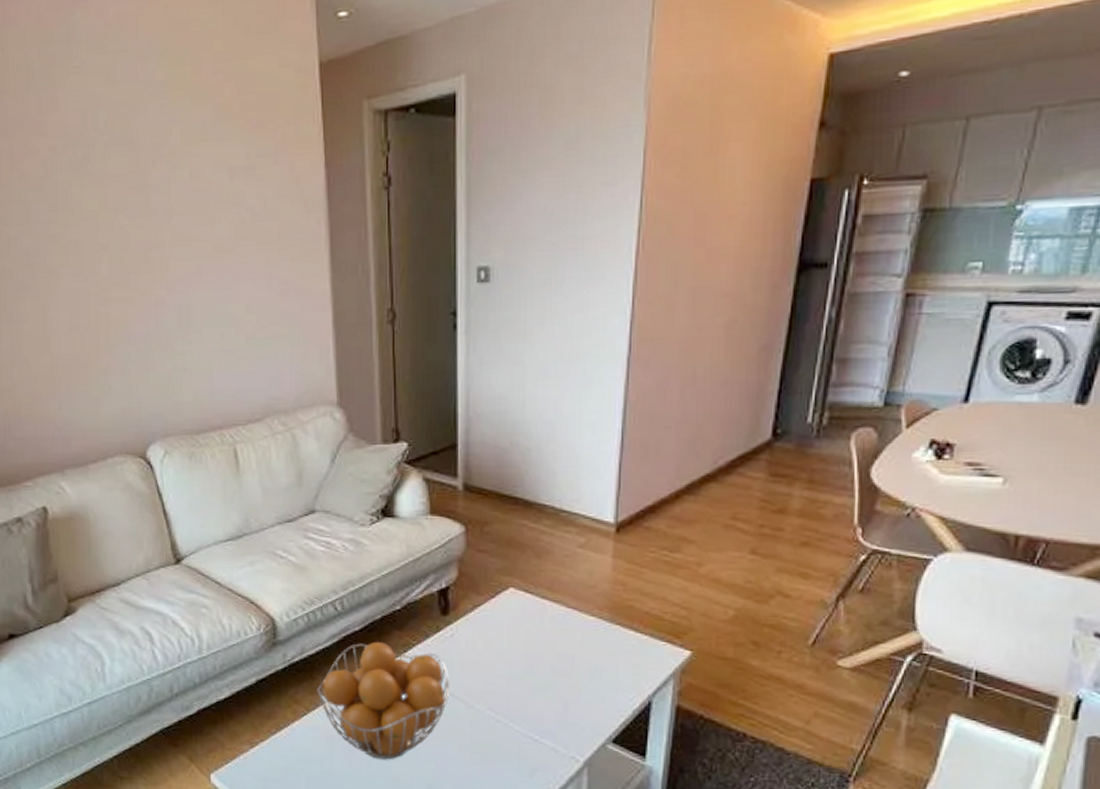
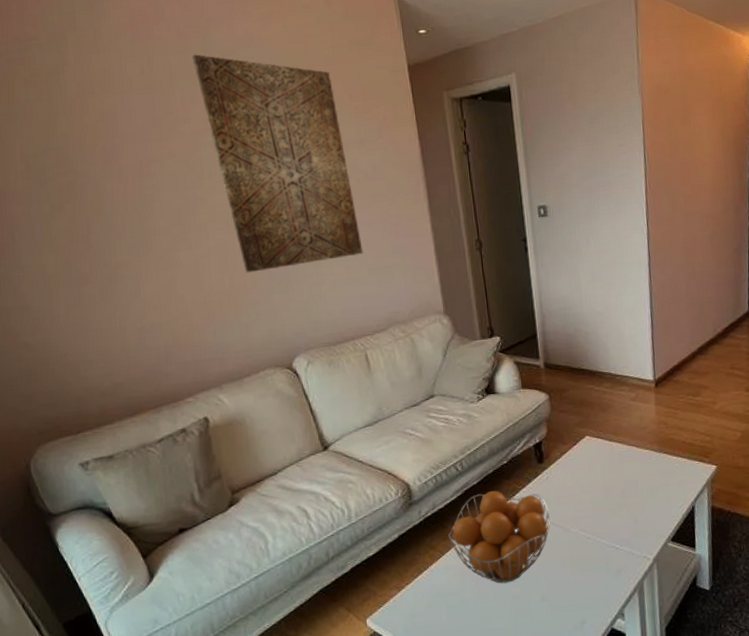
wall art: none [53,46,242,334] -> present [192,54,363,273]

